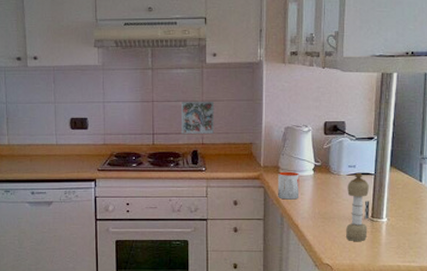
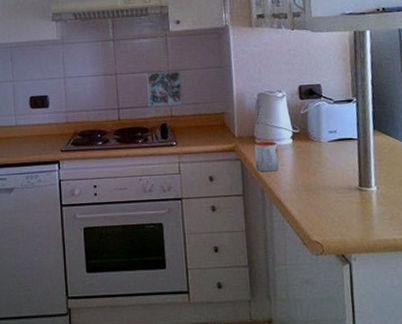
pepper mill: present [346,172,370,241] -> none [330,138,357,214]

